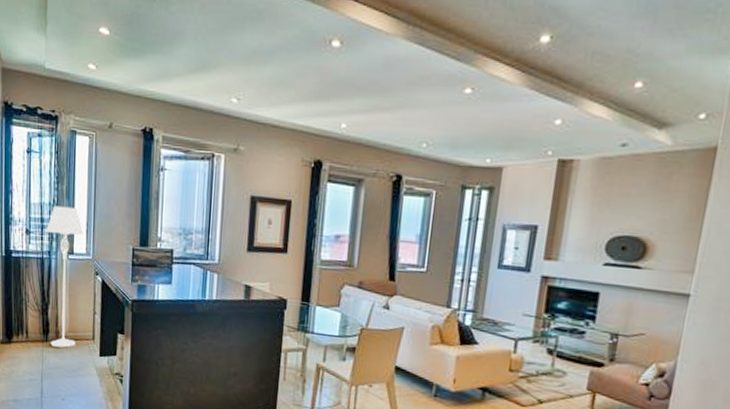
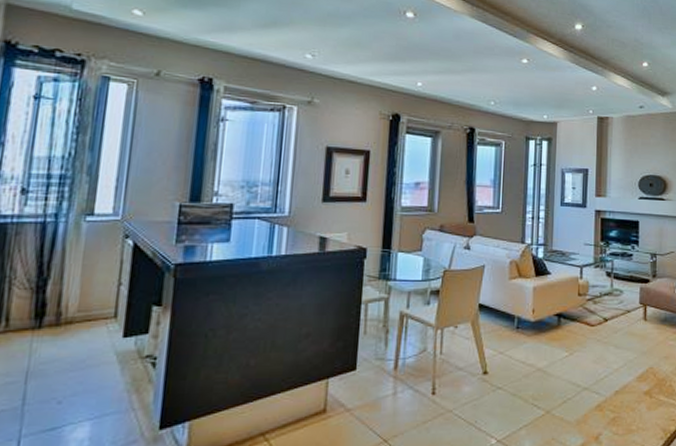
floor lamp: present [46,205,84,348] -> none [46,159,112,333]

